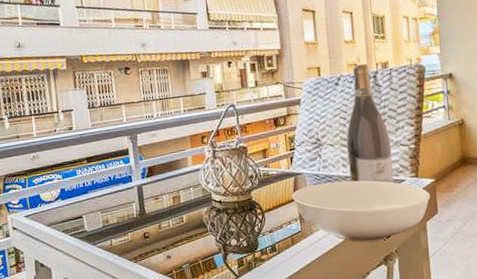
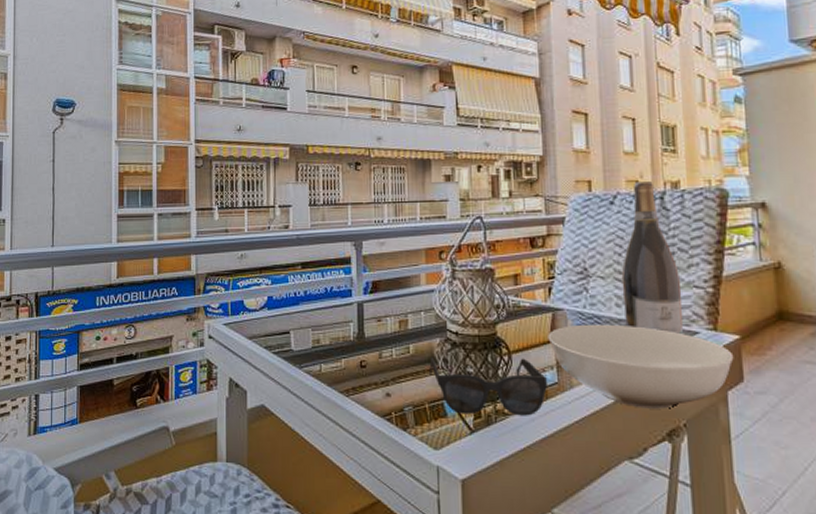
sunglasses: none [200,215,293,265] -> present [429,357,547,416]

